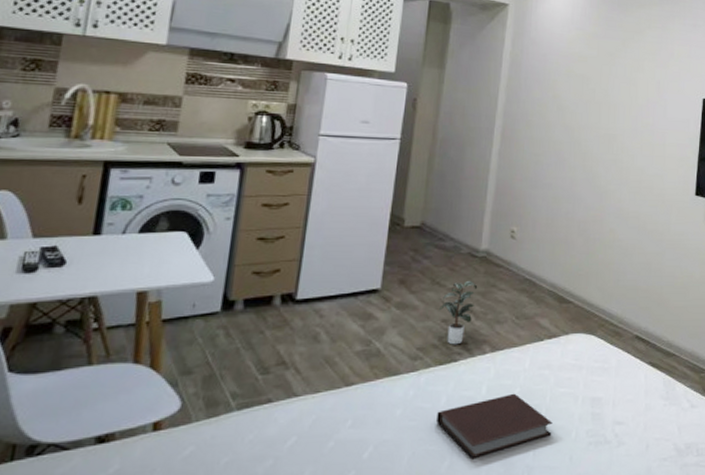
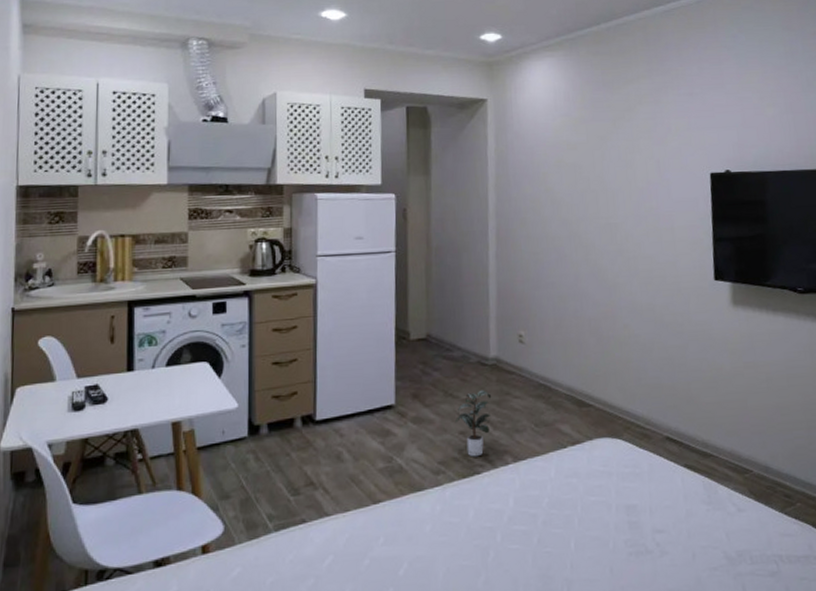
notebook: present [437,393,553,458] -> none [467,503,588,573]

